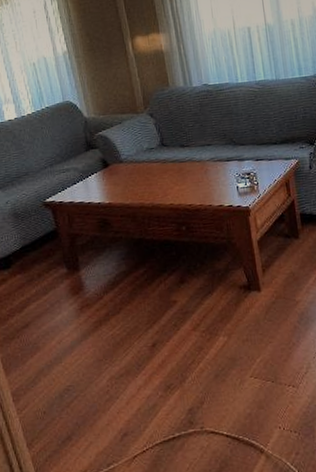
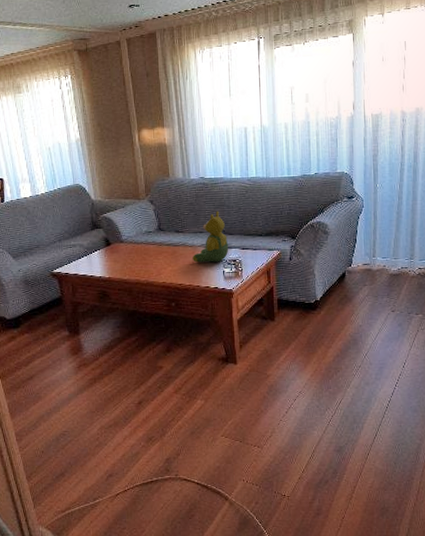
teddy bear: none [201,119,242,179] -> present [193,210,229,263]

